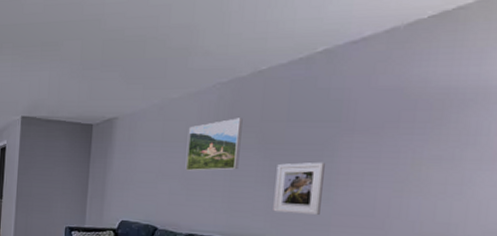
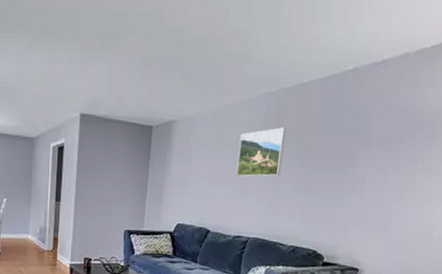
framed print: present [273,162,325,215] -> none [306,171,348,218]

